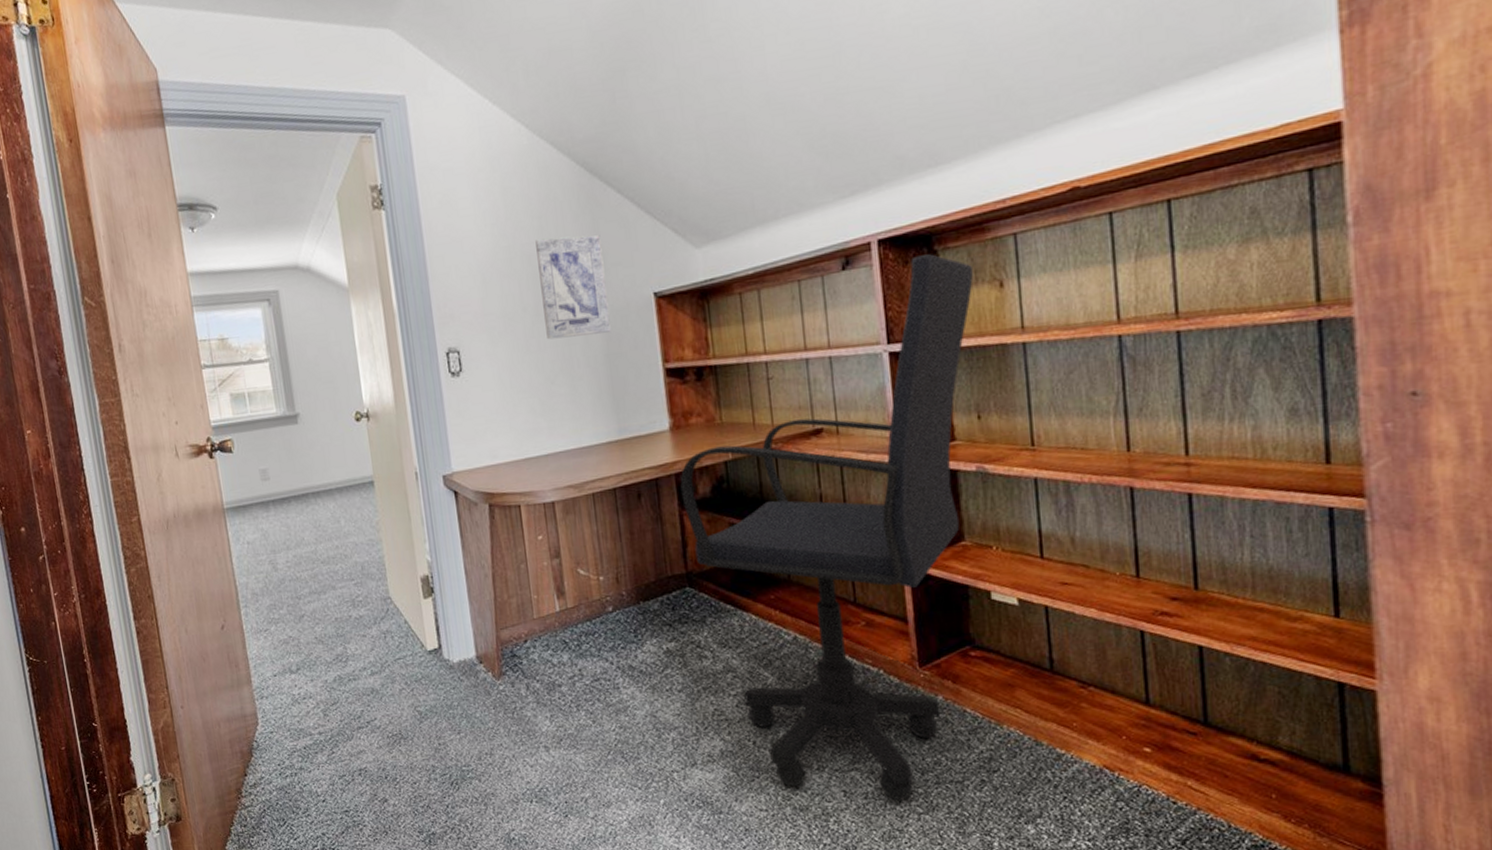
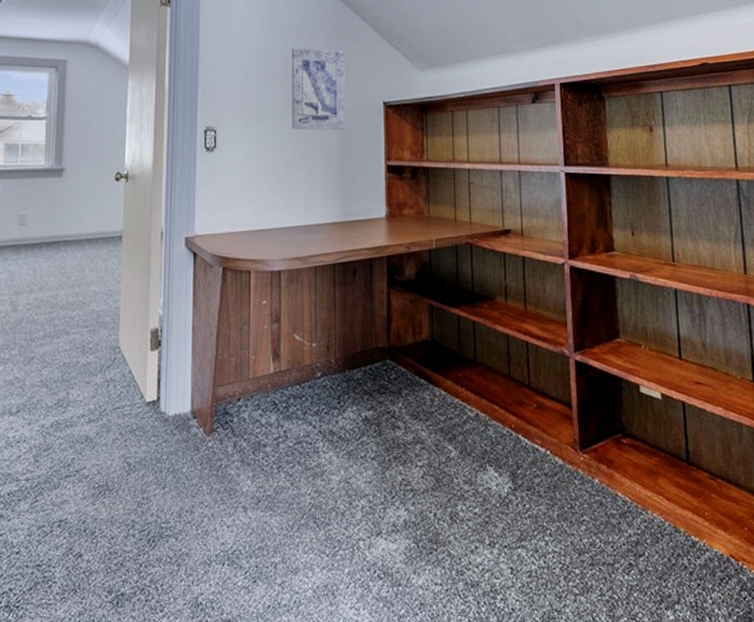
office chair: present [680,254,974,801] -> none [390,99,631,581]

